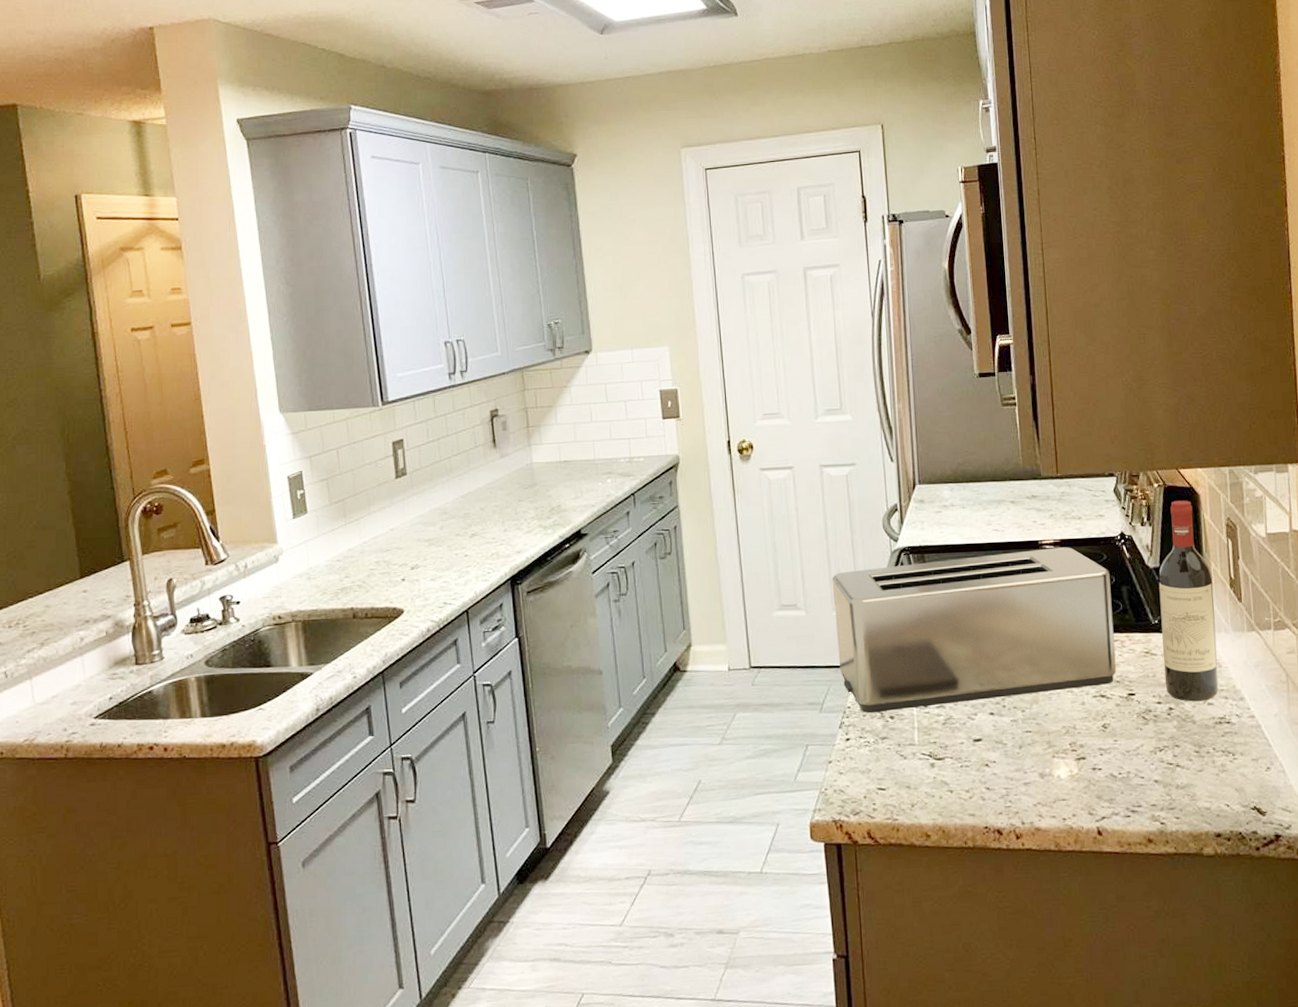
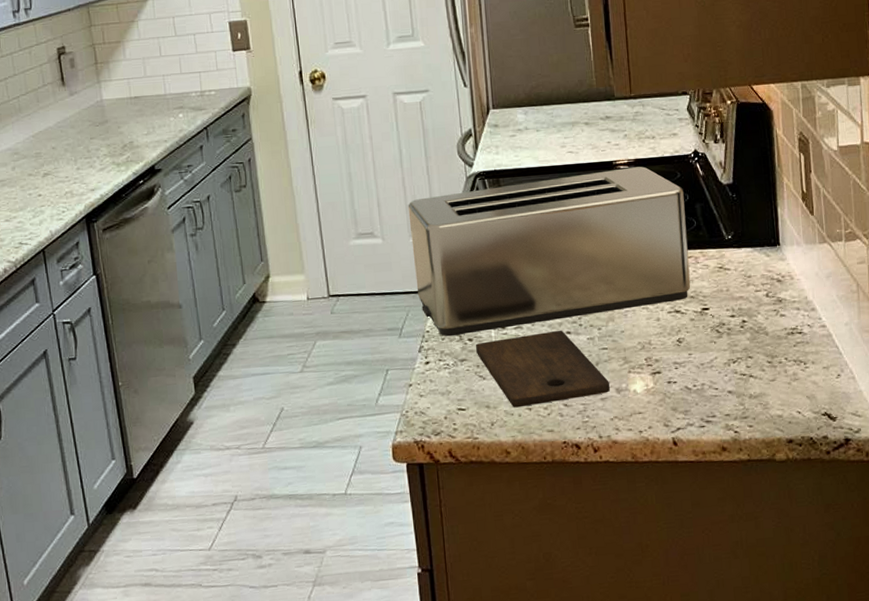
cutting board: none [896,710,1033,790] -> present [475,330,610,408]
wine bottle: present [1158,500,1219,702] -> none [731,116,791,314]

